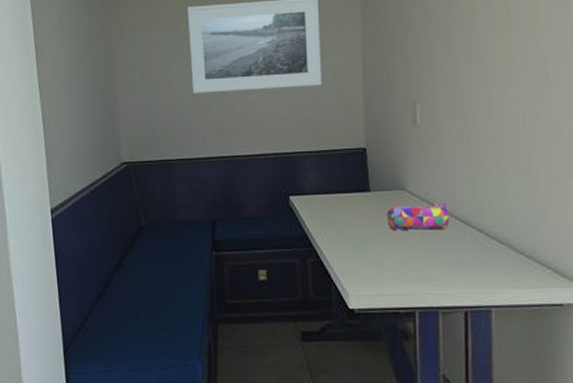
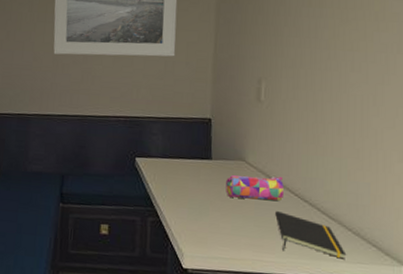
notepad: none [442,240,521,285] -> present [275,211,347,259]

